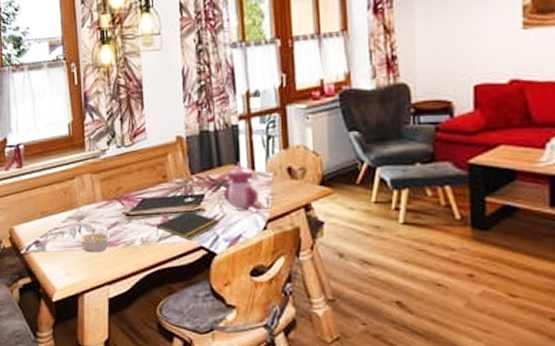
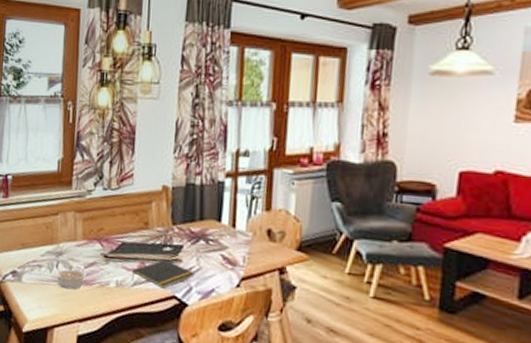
sippy cup: present [224,162,259,211] -> none [202,218,237,267]

